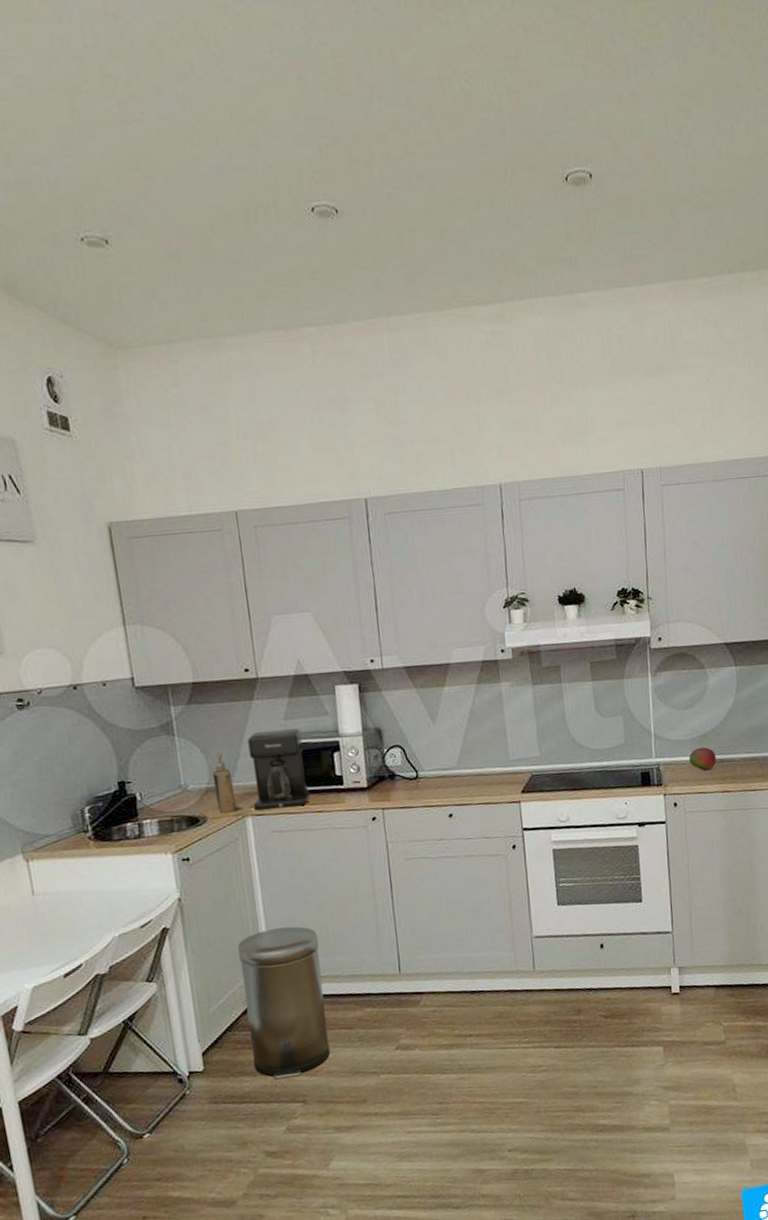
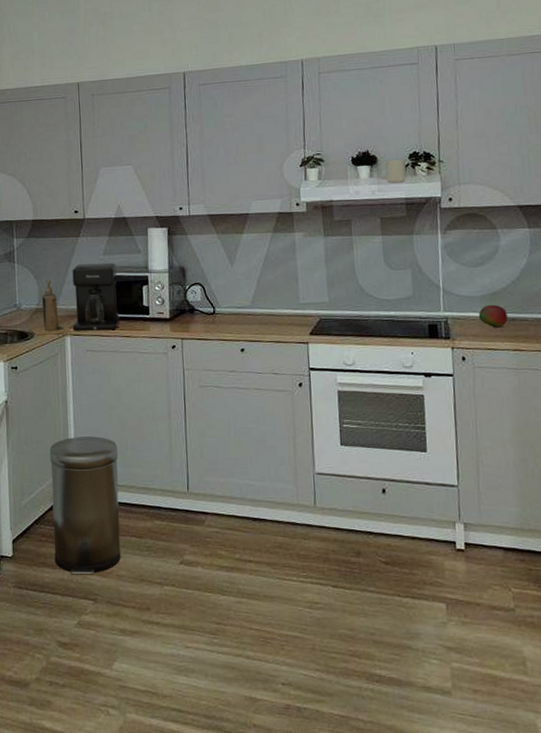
cup: none [587,597,615,624] -> present [379,159,407,184]

